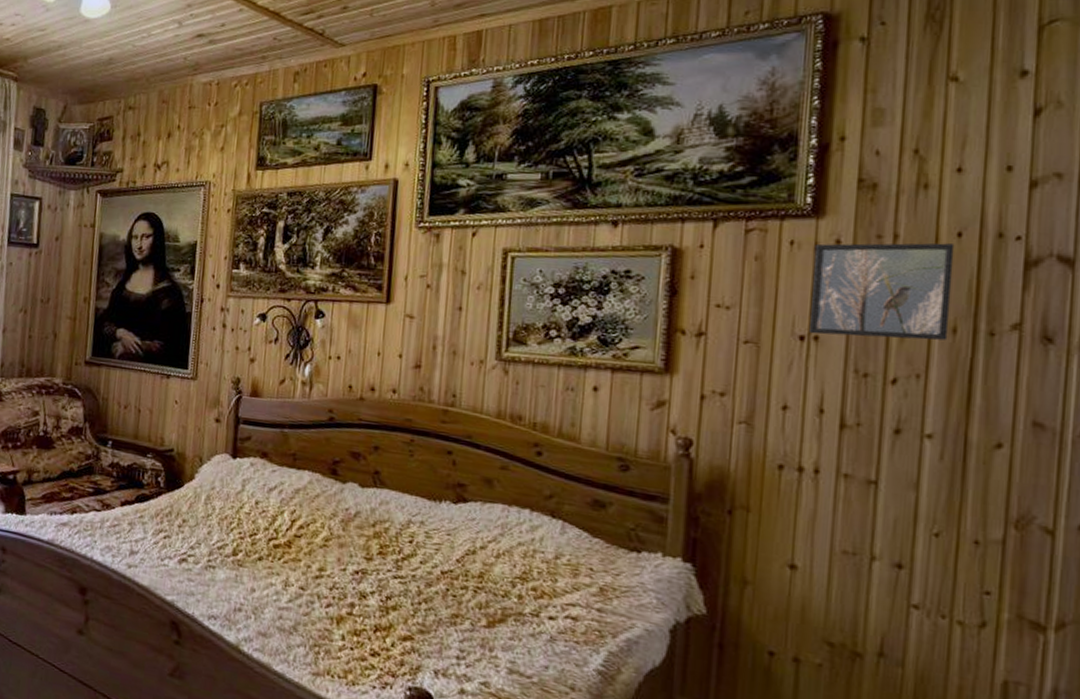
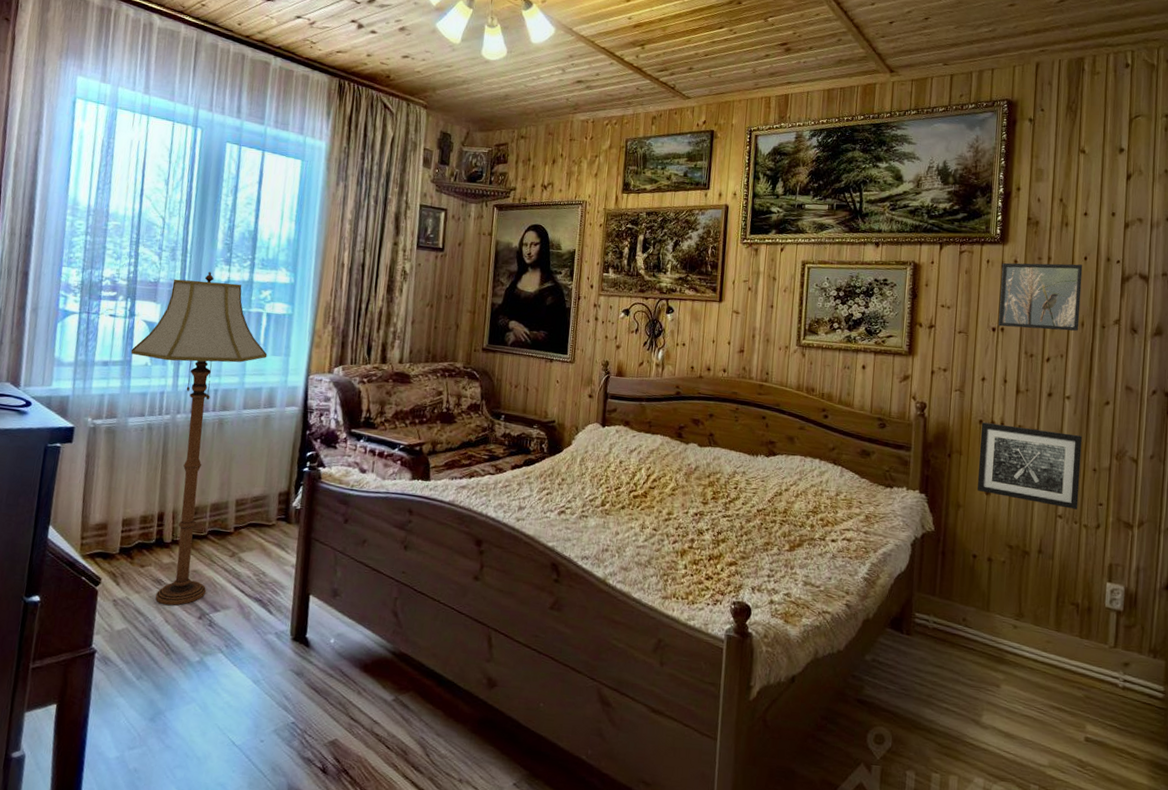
wall art: none [775,467,955,599] -> present [977,422,1082,510]

